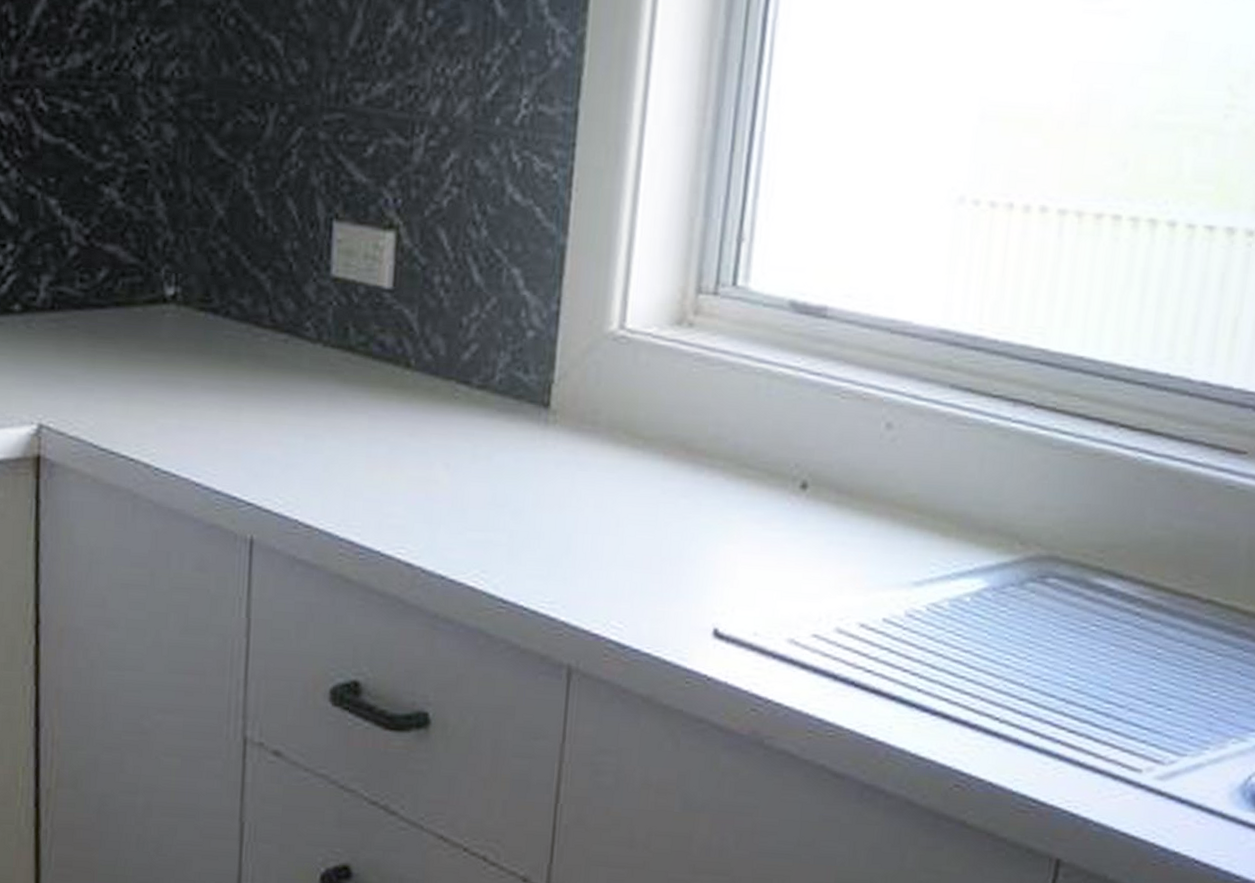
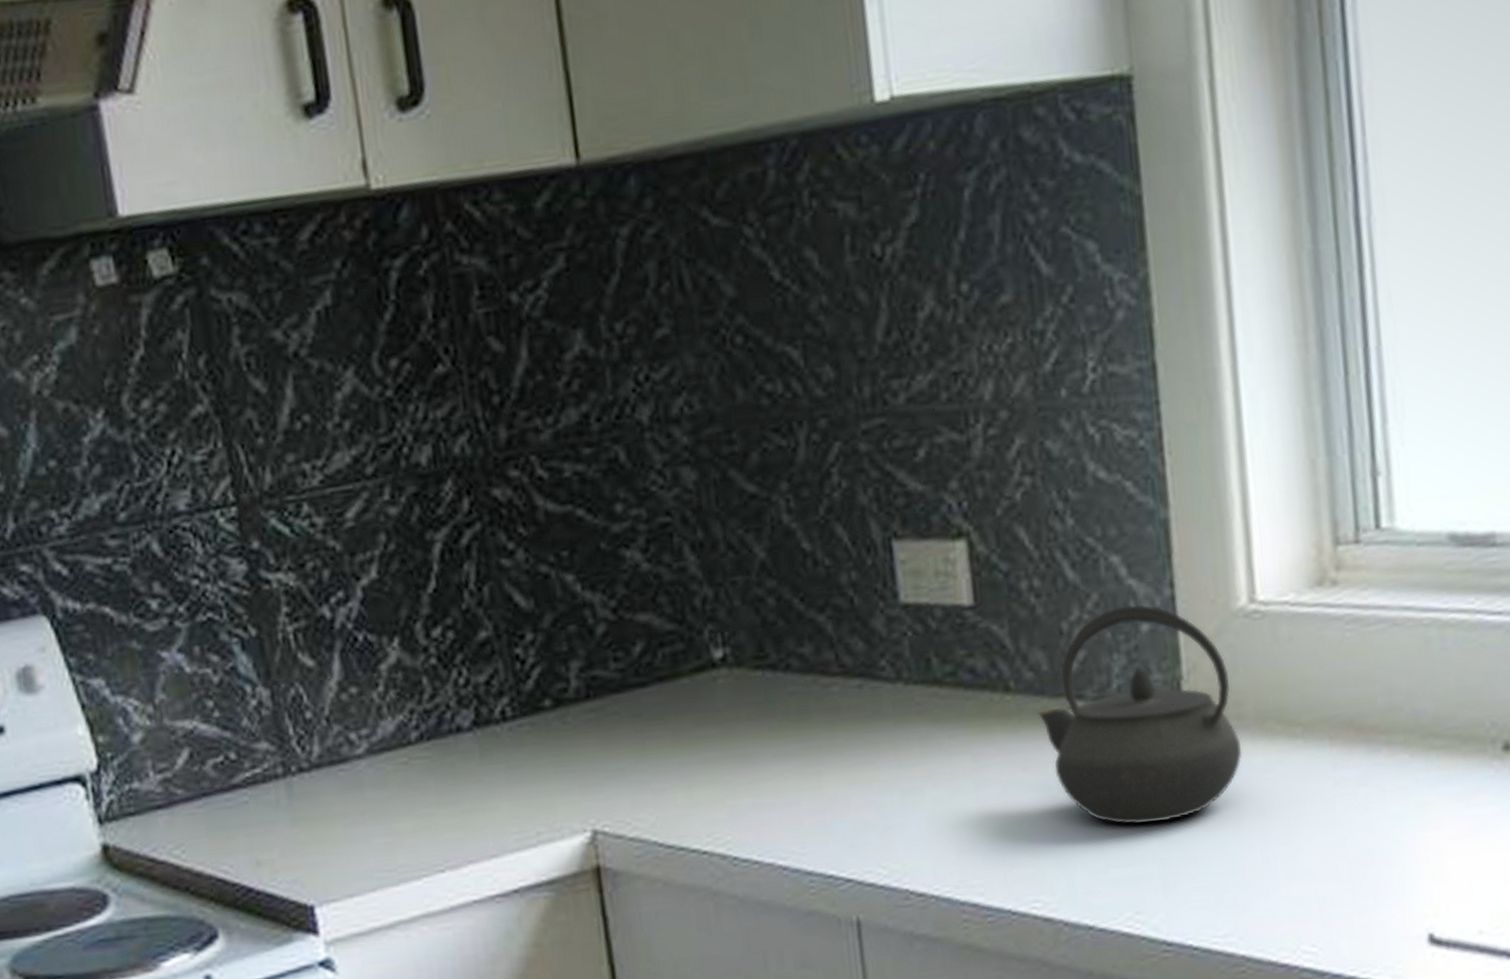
kettle: none [430,312,593,500] -> present [1038,604,1243,825]

